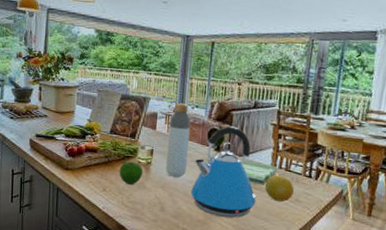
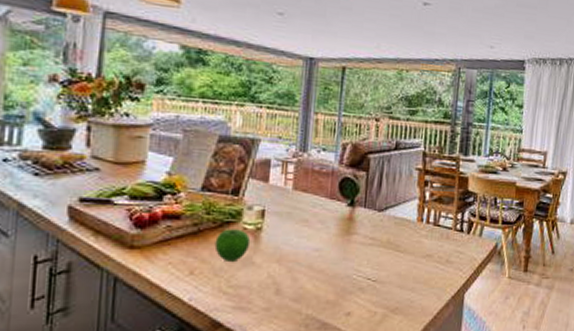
bottle: present [165,103,191,177] -> none [282,145,316,245]
kettle: present [191,126,256,218] -> none [317,173,401,292]
dish towel: present [239,159,278,185] -> none [378,215,425,246]
fruit: present [265,175,294,202] -> none [411,232,444,264]

